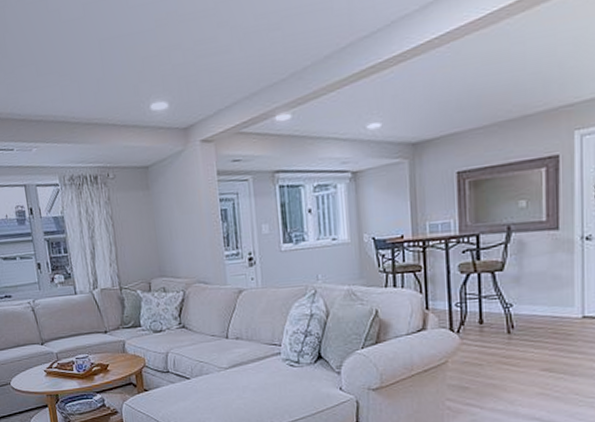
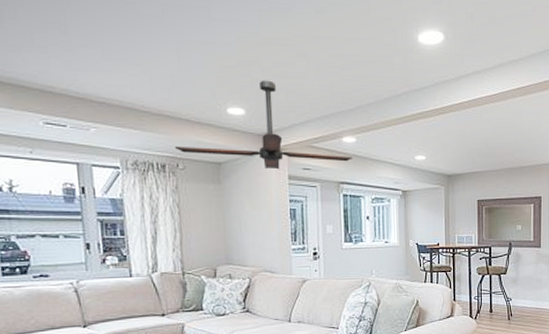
ceiling fan: none [105,63,289,166] -> present [175,80,353,170]

